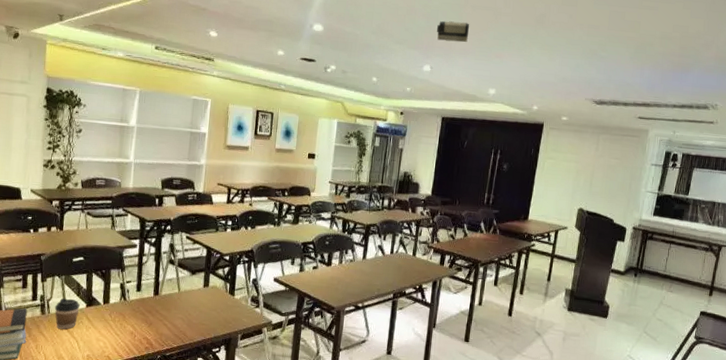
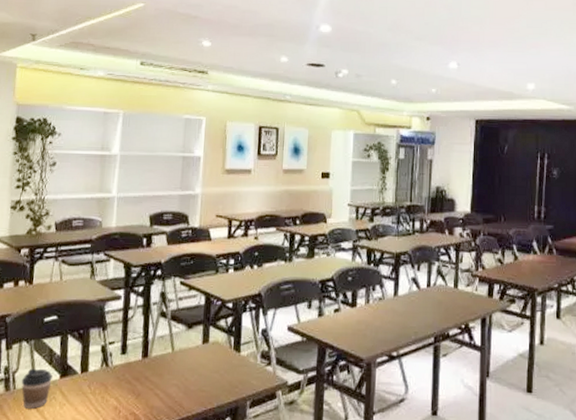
projector: present [436,21,470,43] -> none [460,11,499,34]

